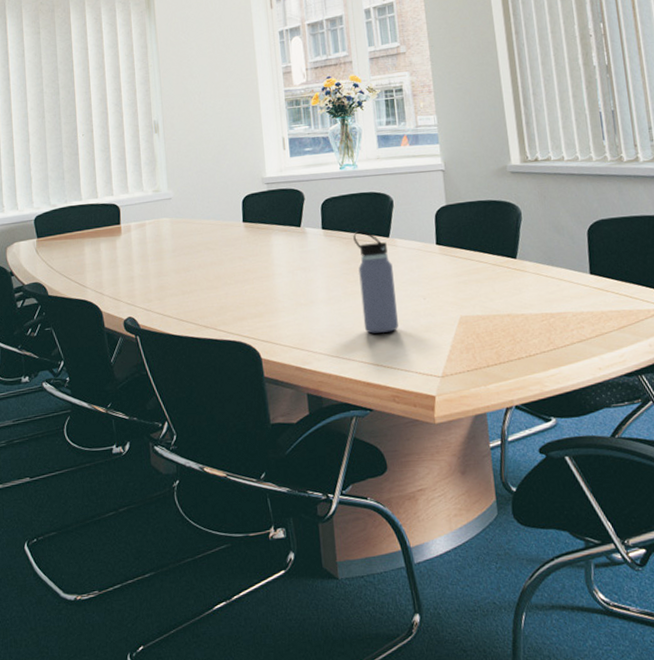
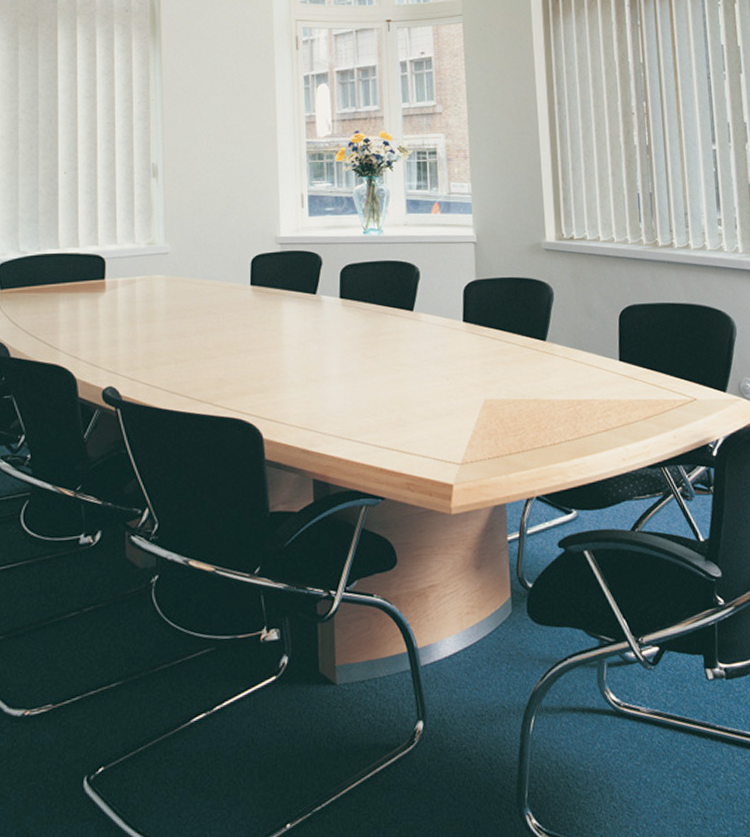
water bottle: present [353,230,399,334] -> none [374,301,418,415]

